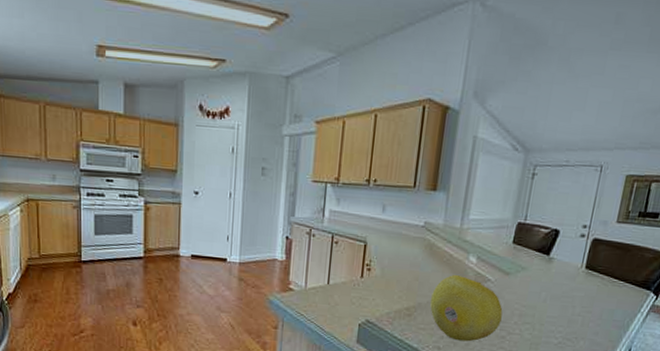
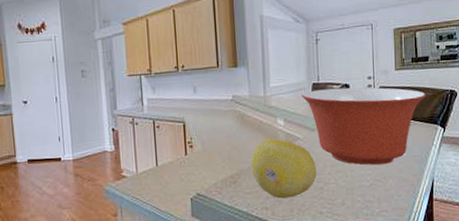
mixing bowl: none [501,230,646,324] -> present [301,87,426,165]

